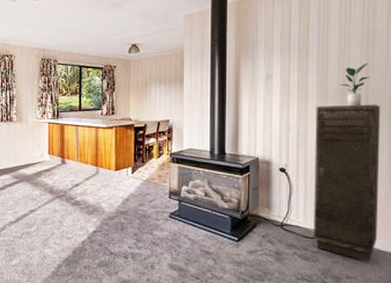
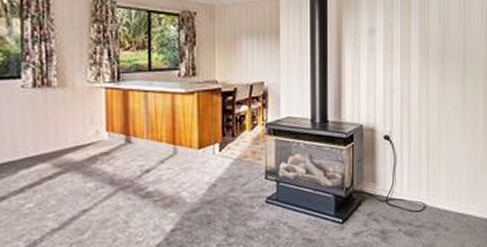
storage cabinet: present [313,104,381,262] -> none [417,63,477,231]
potted plant: present [339,62,371,107] -> none [440,18,468,66]

